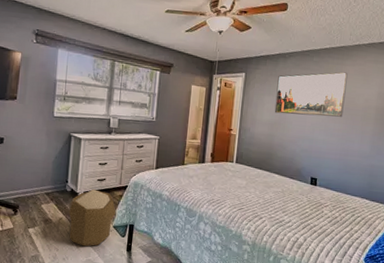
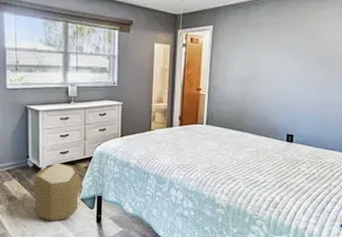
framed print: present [274,72,348,117] -> none [246,16,327,68]

